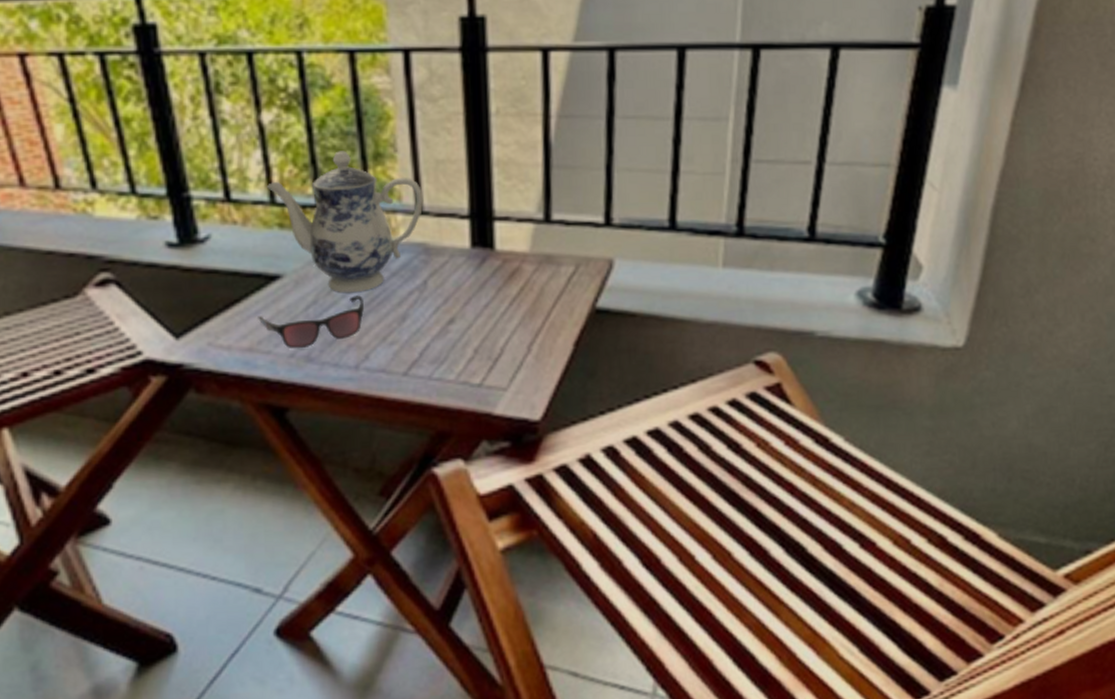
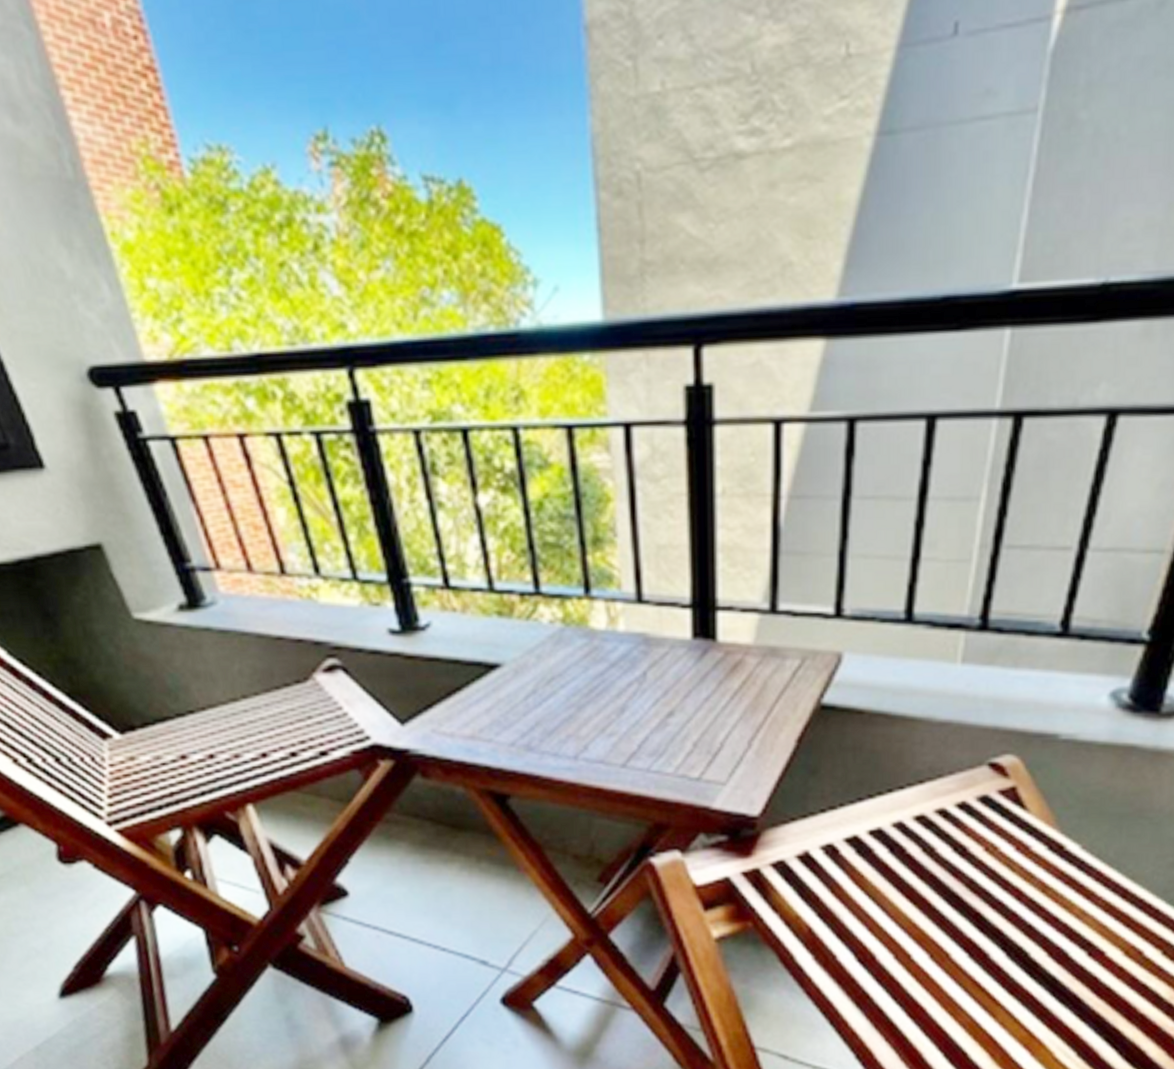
sunglasses: present [258,295,364,349] -> none [479,686,583,738]
teapot: present [266,151,424,293] -> none [484,535,644,684]

